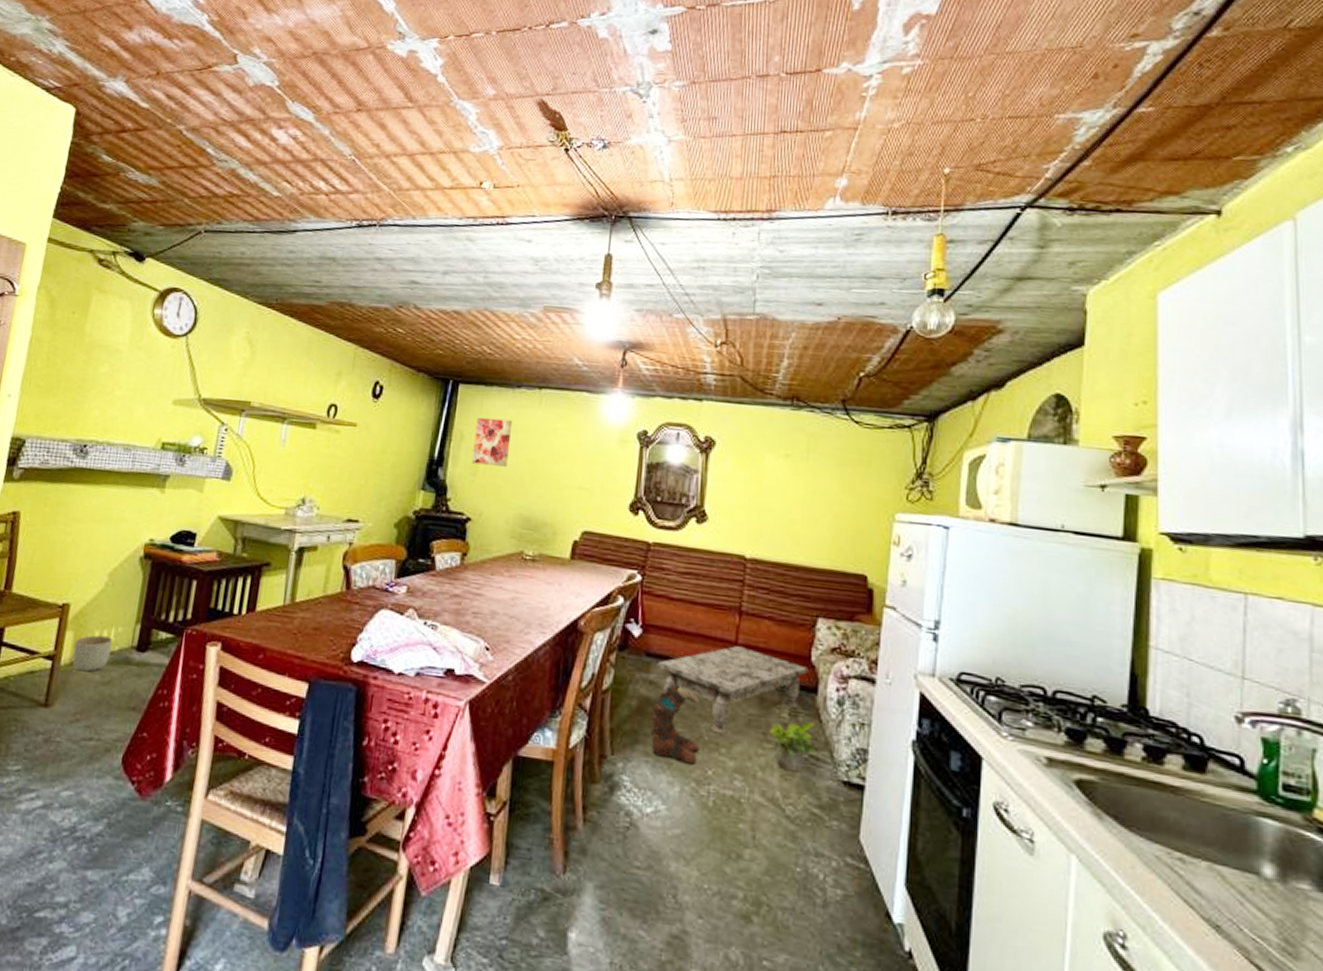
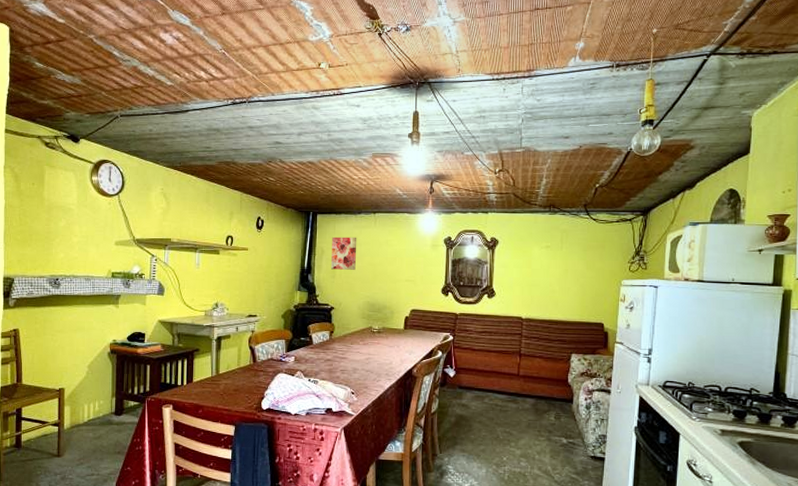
planter: present [72,635,112,672] -> none [71,407,97,432]
boots: present [650,683,699,765] -> none [465,405,497,455]
coffee table: present [657,646,809,734] -> none [467,377,567,434]
potted plant: present [770,721,817,773] -> none [543,421,574,454]

